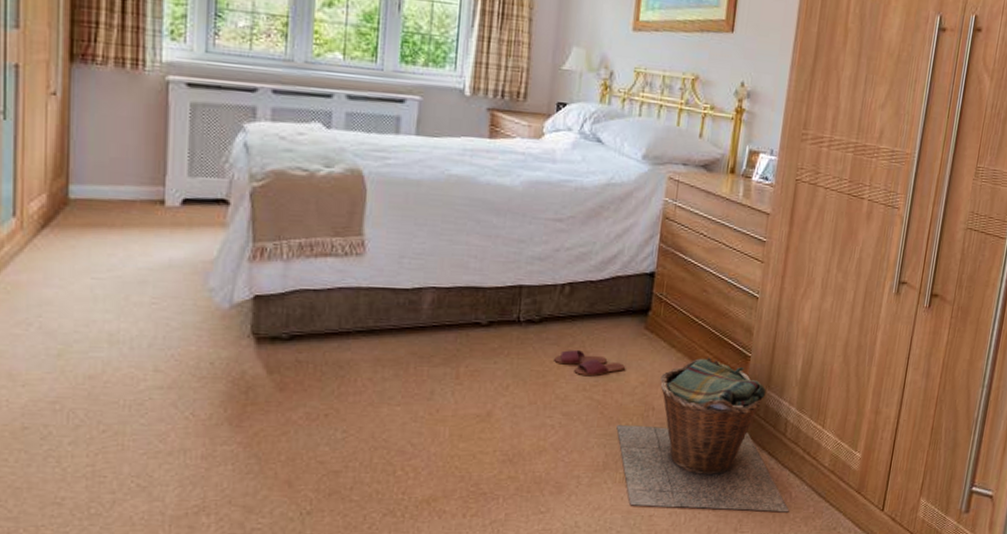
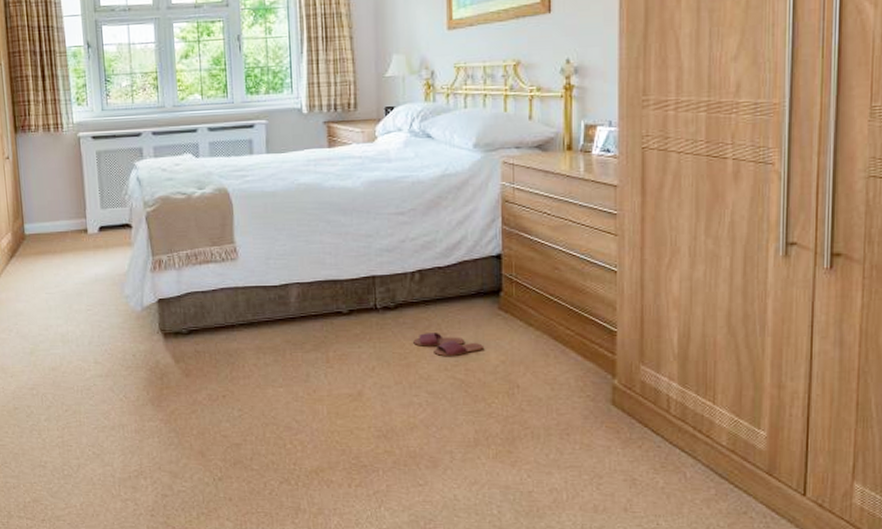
laundry basket: present [616,357,789,513] -> none [483,334,686,493]

